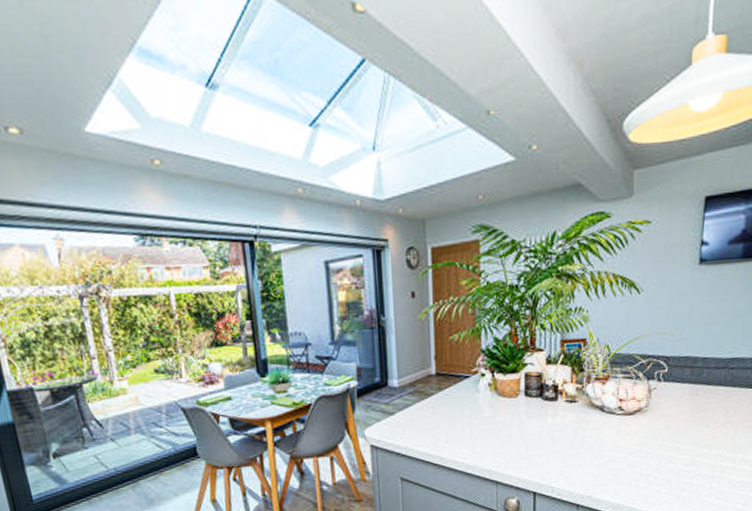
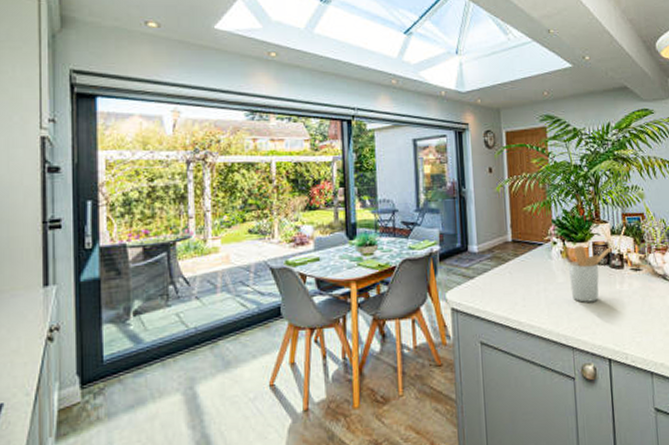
utensil holder: none [496,376,544,437] -> present [568,245,610,302]

